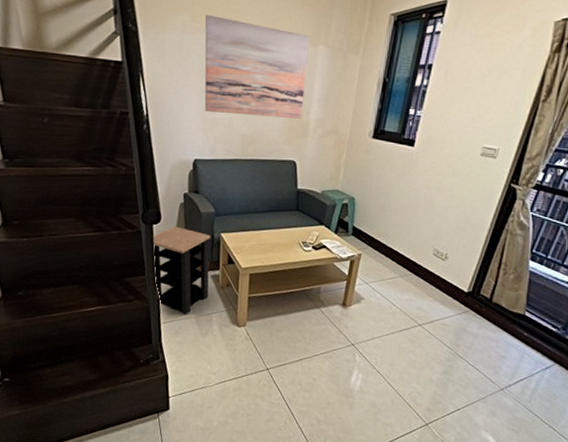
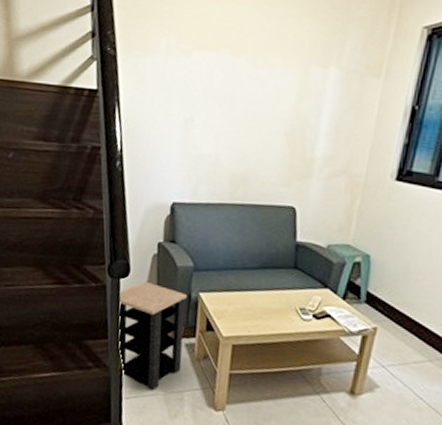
wall art: present [204,14,310,120] -> none [188,34,319,157]

